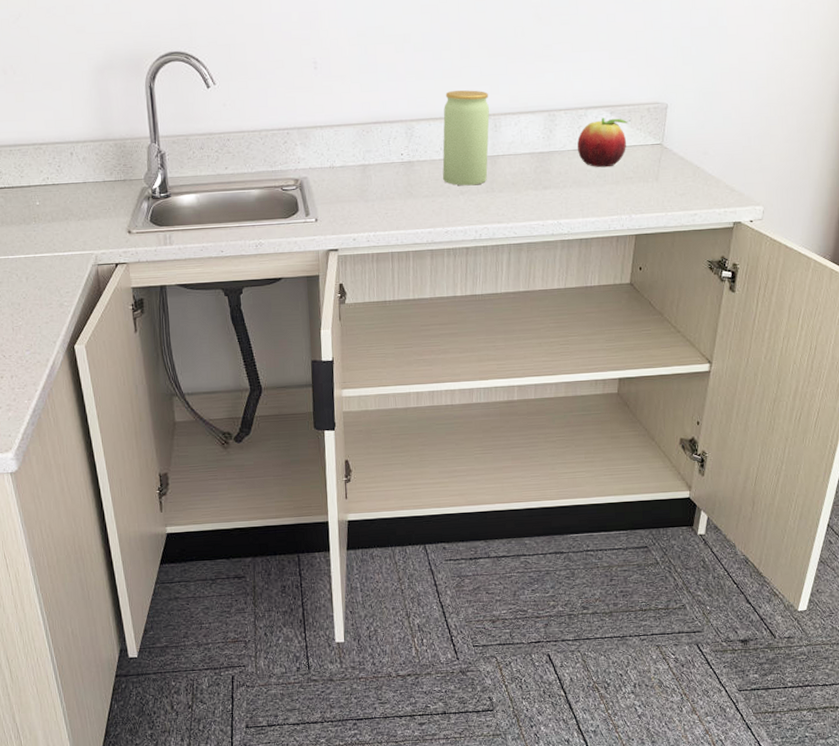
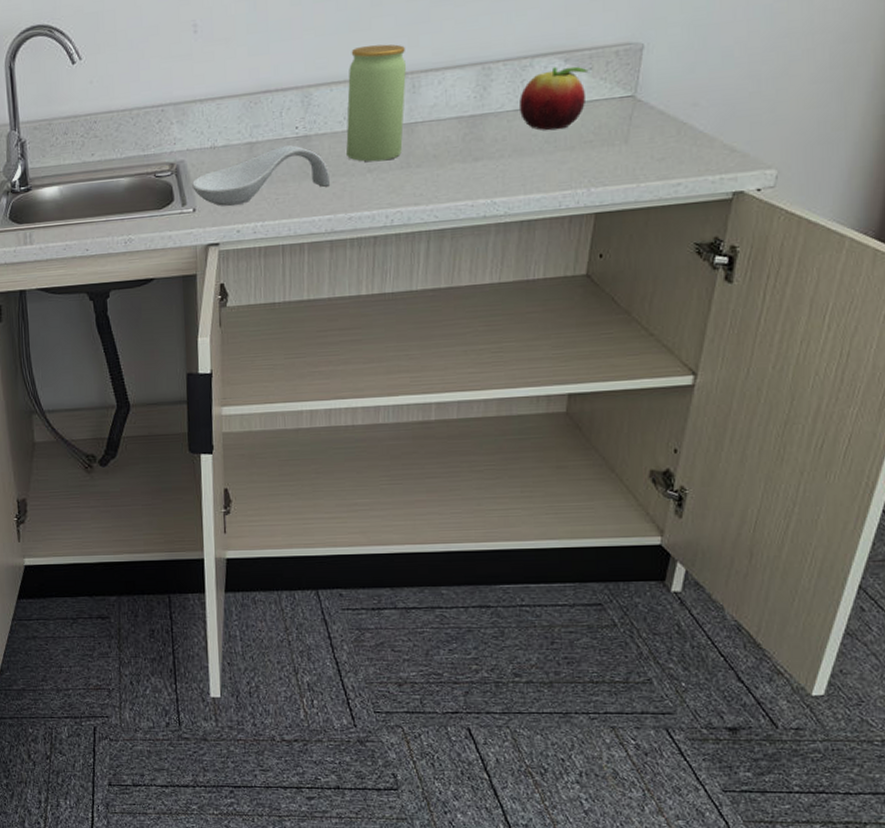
spoon rest: none [313,169,431,218] -> present [191,145,331,207]

